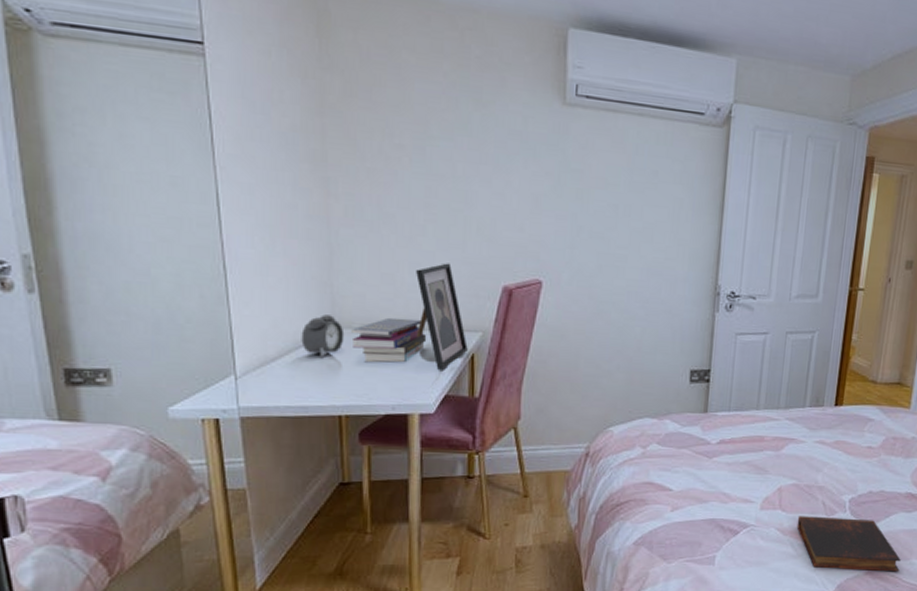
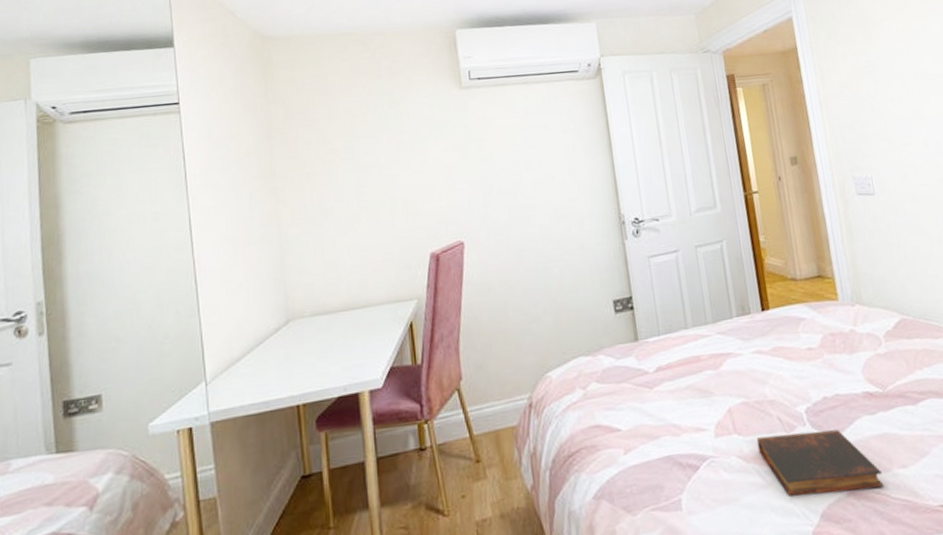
alarm clock: present [301,314,345,357] -> none [261,308,298,350]
books: present [351,317,427,364] -> none [303,297,369,348]
picture frame: present [415,263,468,370] -> none [355,241,406,343]

